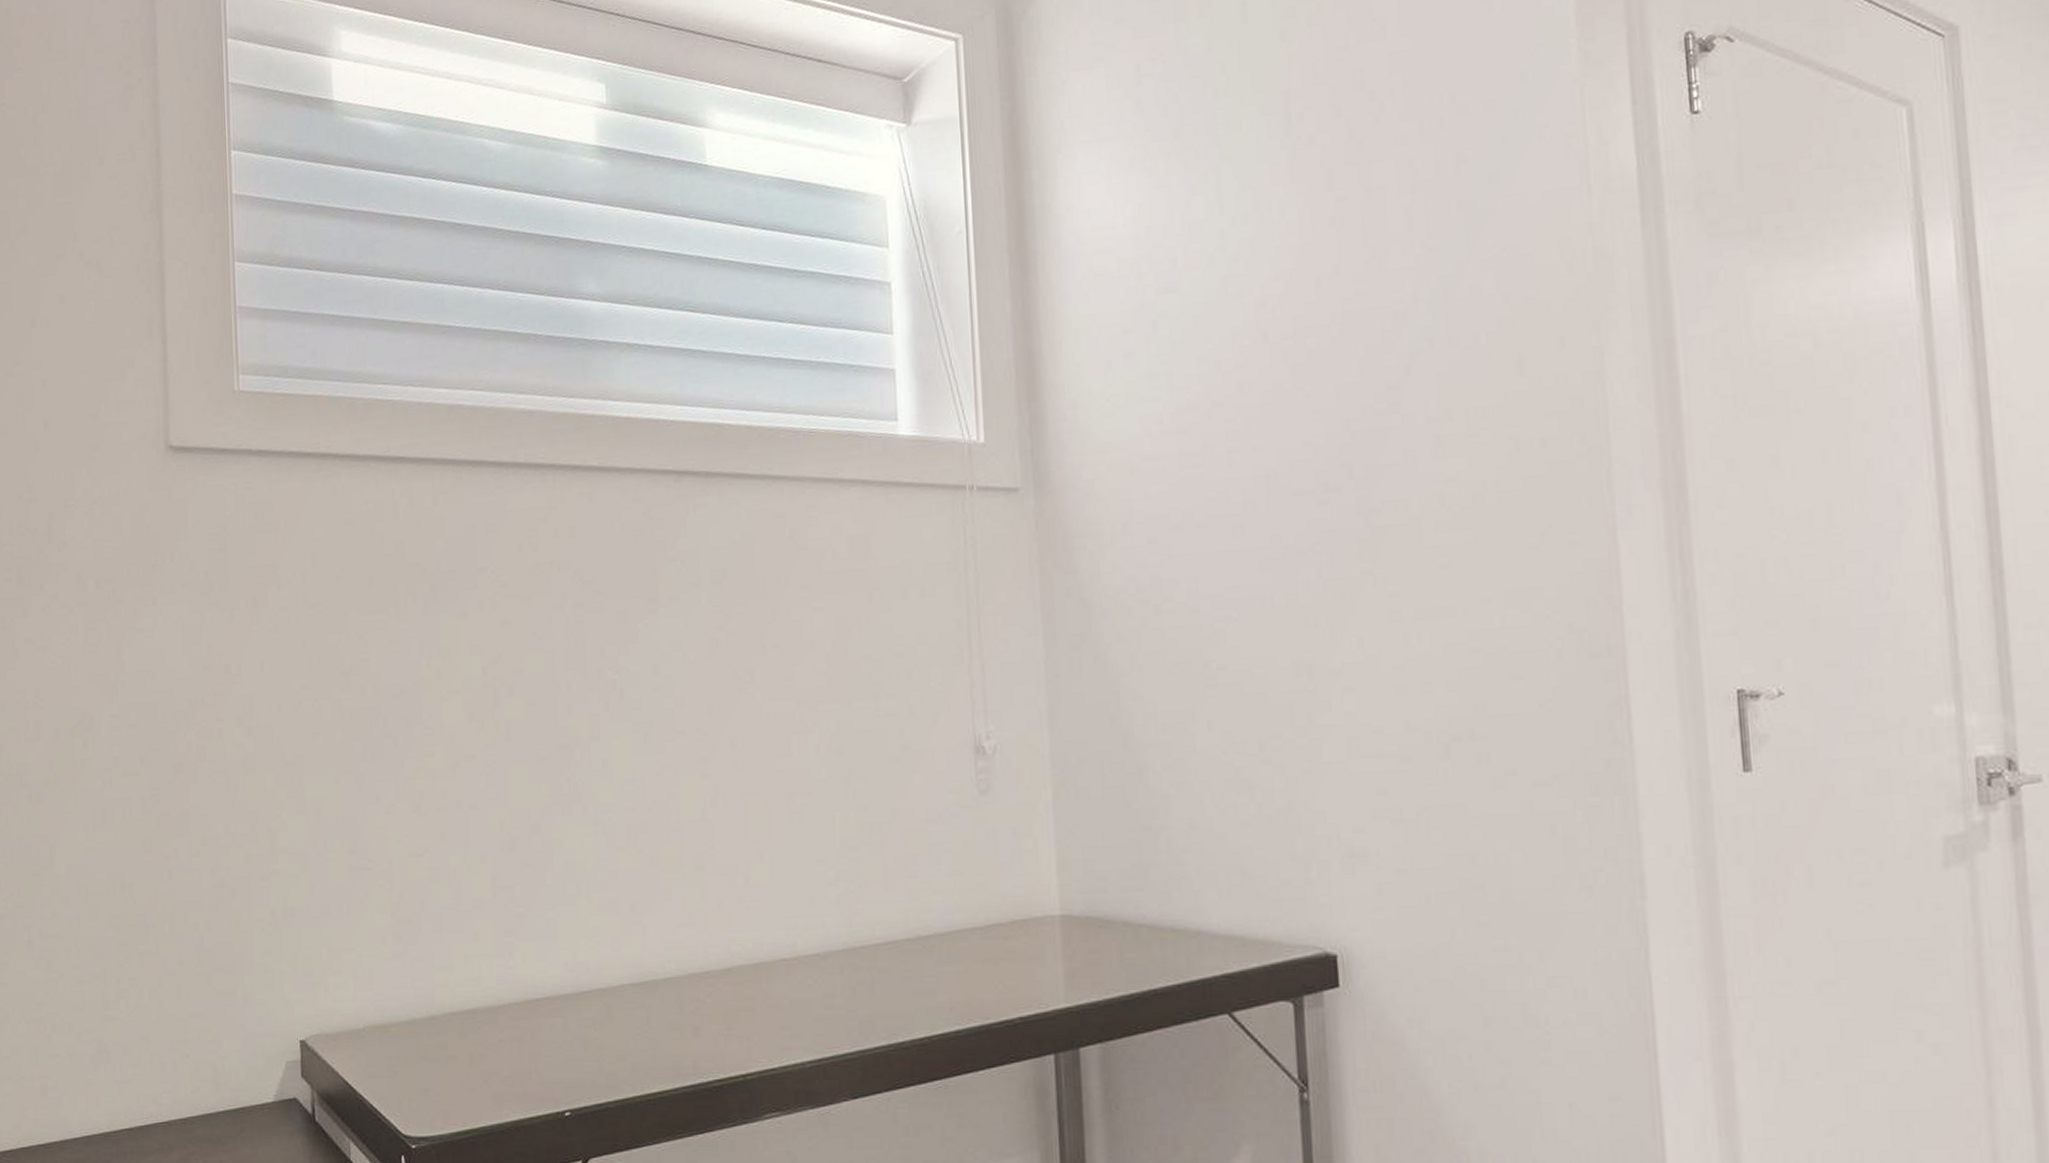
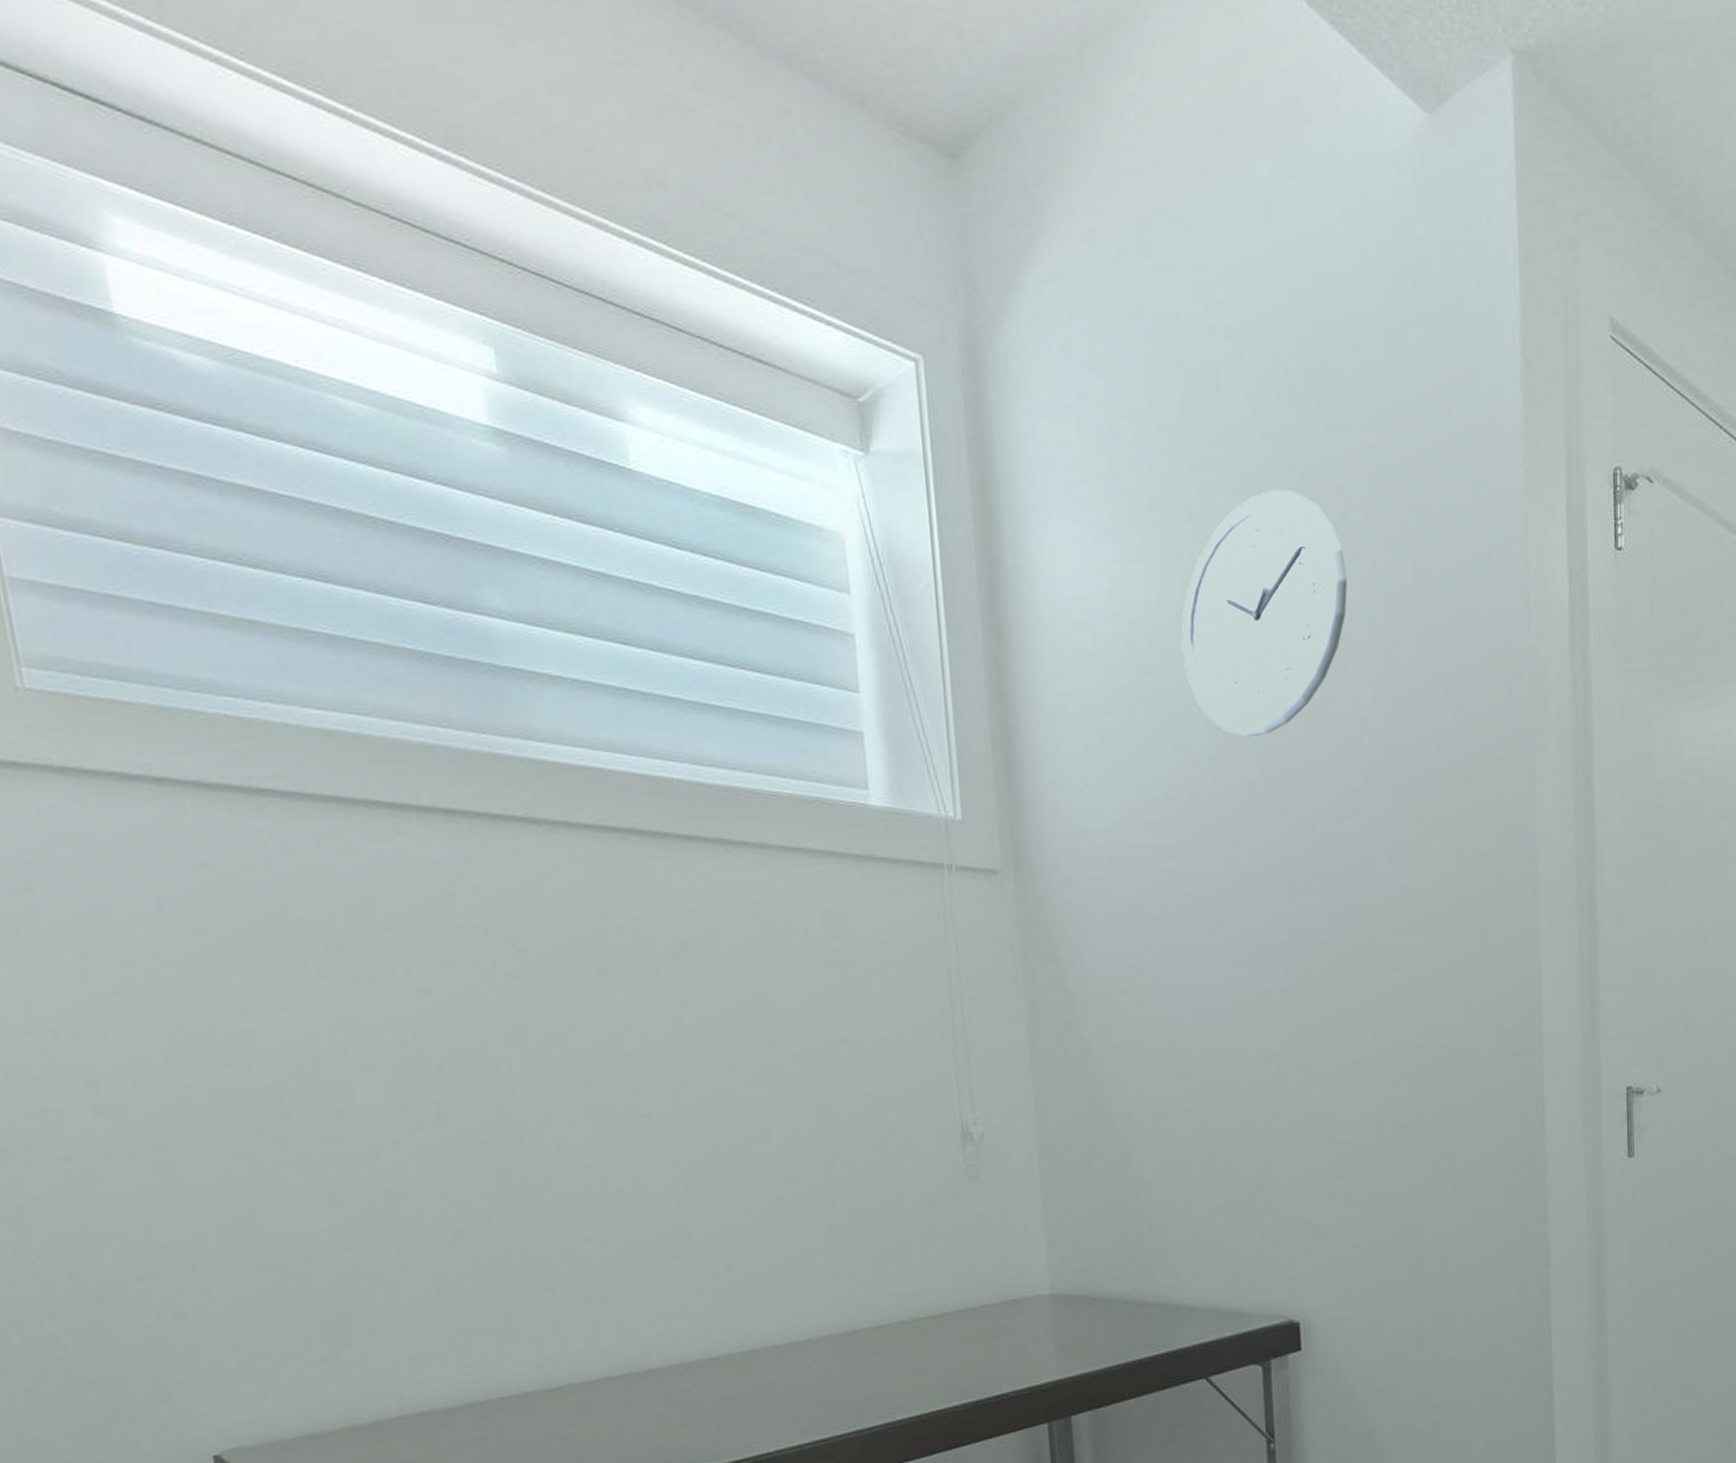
wall clock: none [1206,103,1382,342] -> present [1181,489,1347,737]

